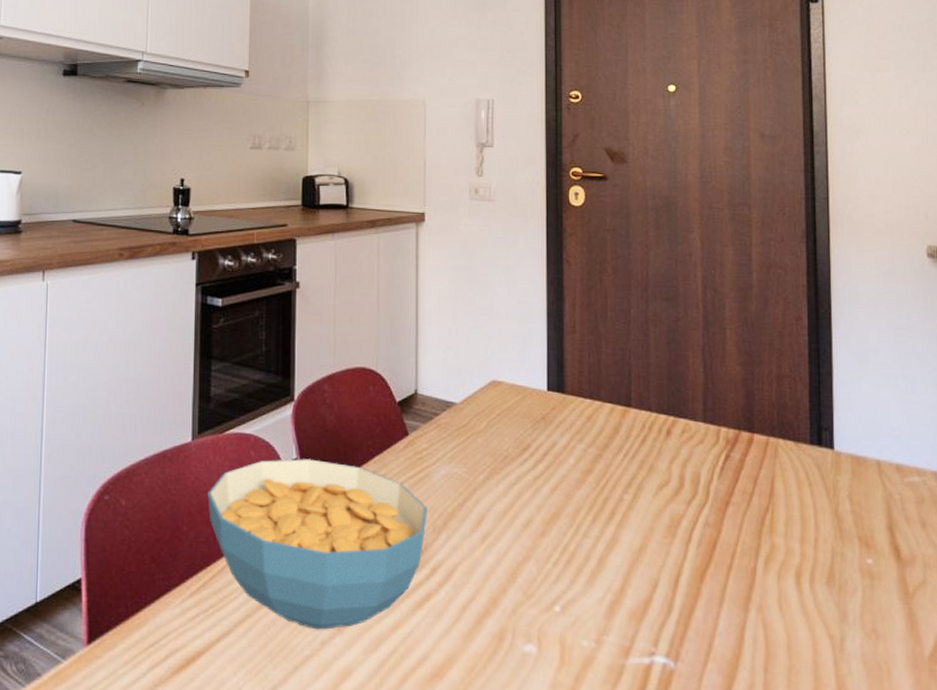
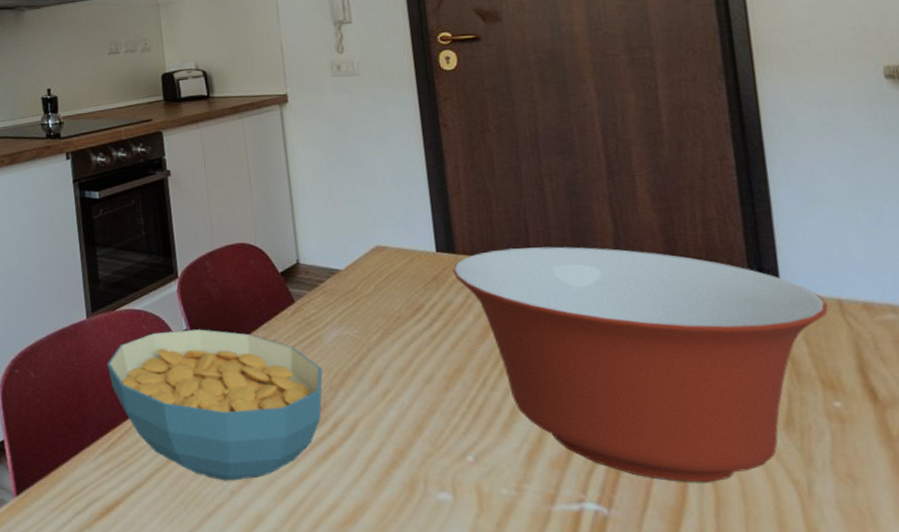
mixing bowl: none [560,392,869,637] -> present [452,246,828,483]

